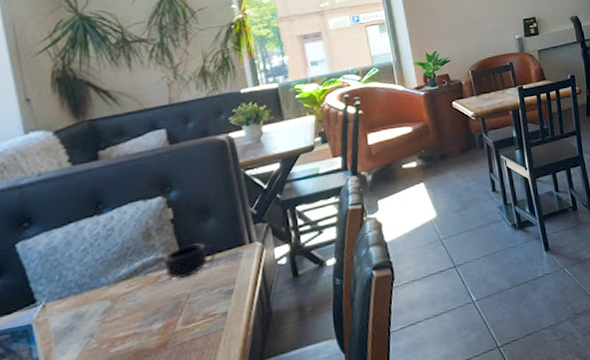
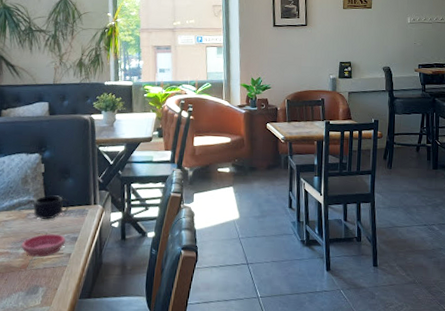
saucer: none [154,291,217,330] -> present [21,234,66,257]

